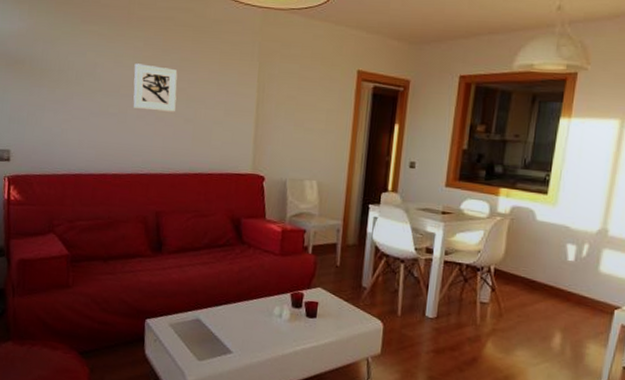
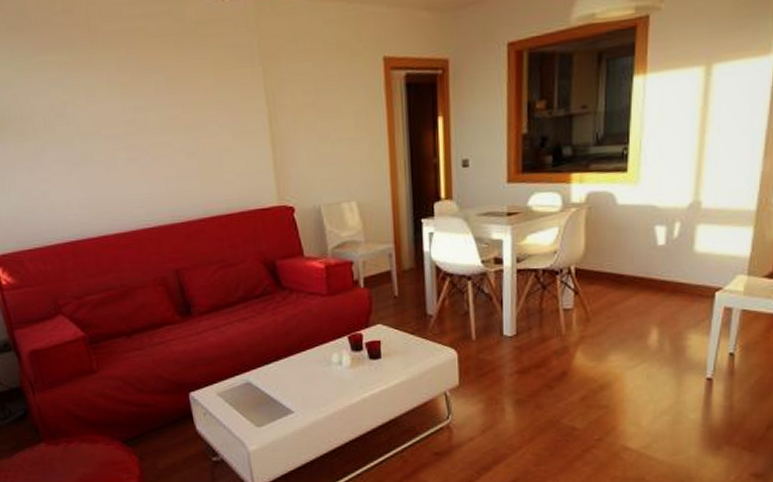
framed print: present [133,63,178,112] -> none [111,92,174,150]

